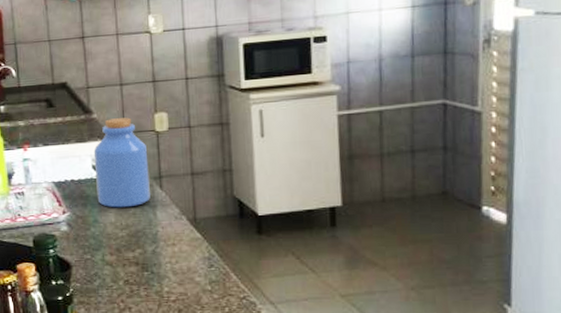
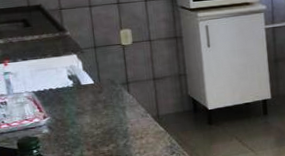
jar: present [93,117,150,208] -> none [68,34,120,111]

